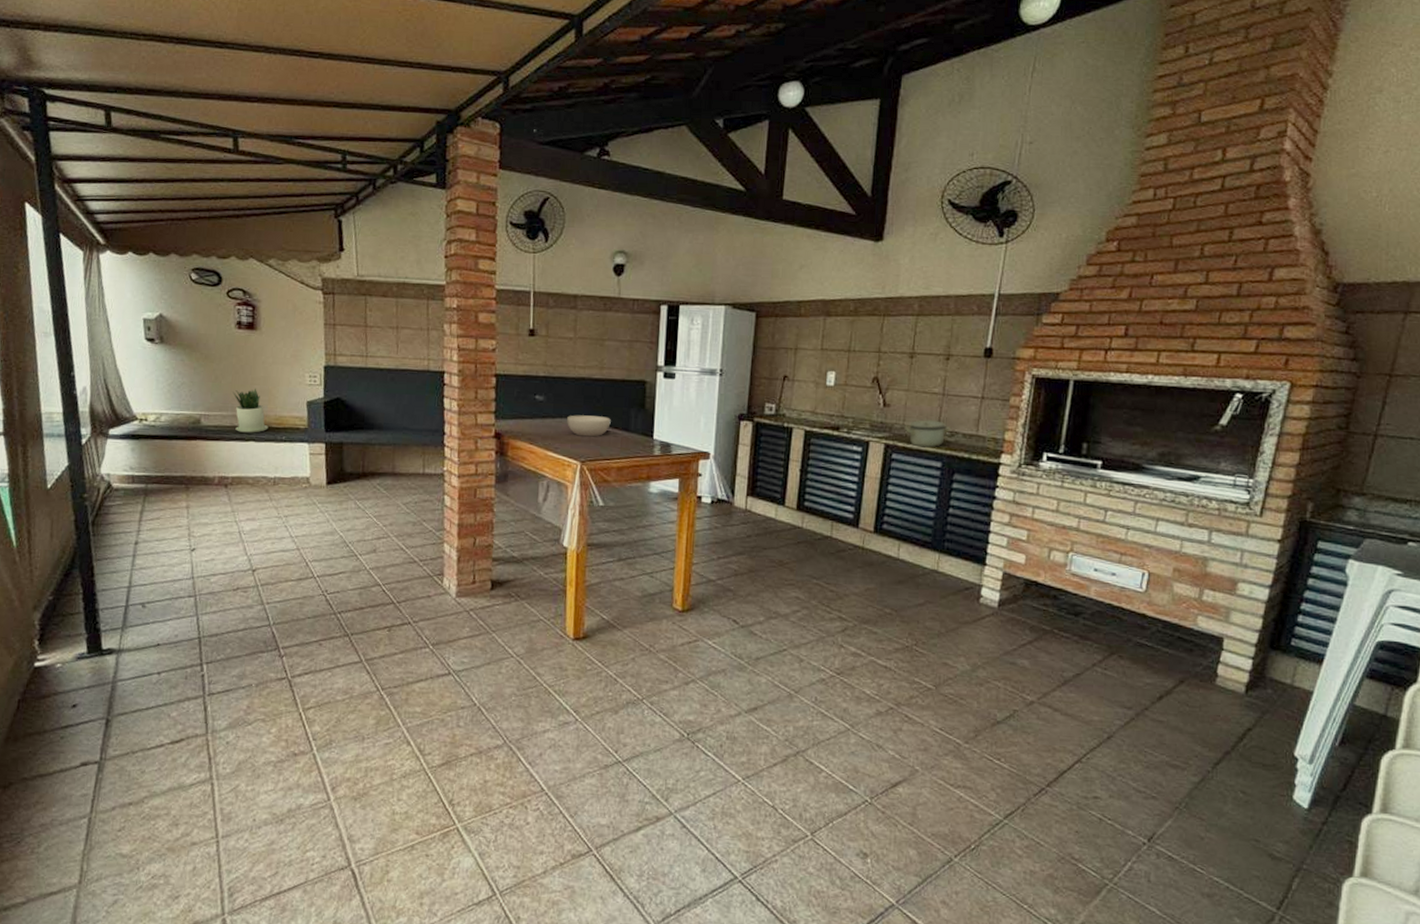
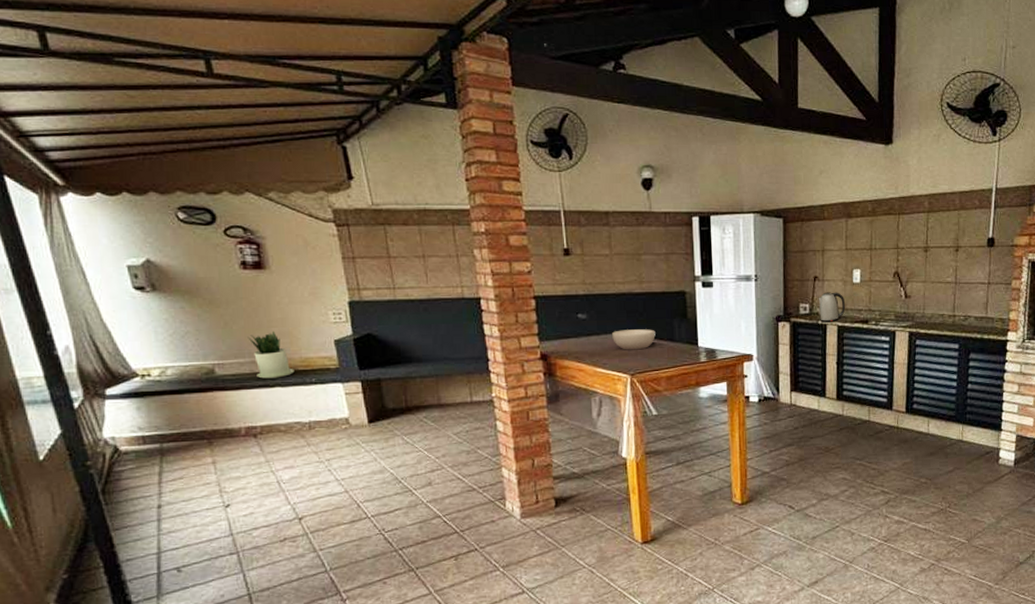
kettle: none [786,393,816,427] -> present [818,292,846,324]
saucepan: present [903,420,952,448] -> none [924,307,965,332]

